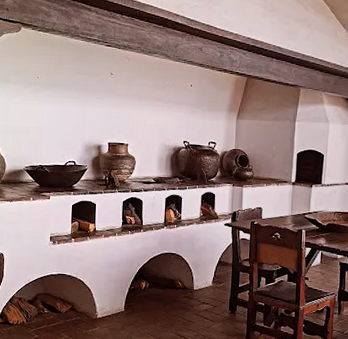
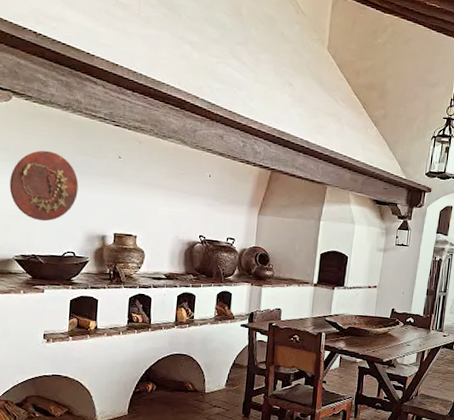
decorative platter: none [20,72,77,135] -> present [9,150,79,222]

